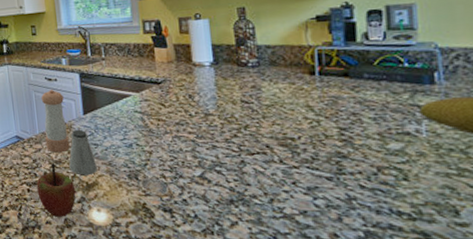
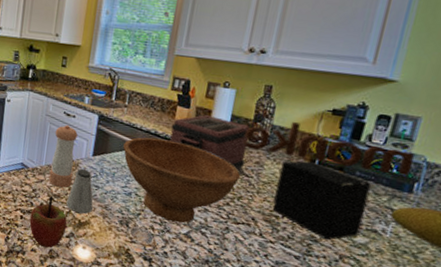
bowl: none [111,83,240,166] -> present [123,137,240,224]
toaster: none [153,50,244,103] -> present [170,115,250,175]
knife block: none [230,37,426,154] -> present [243,122,416,240]

